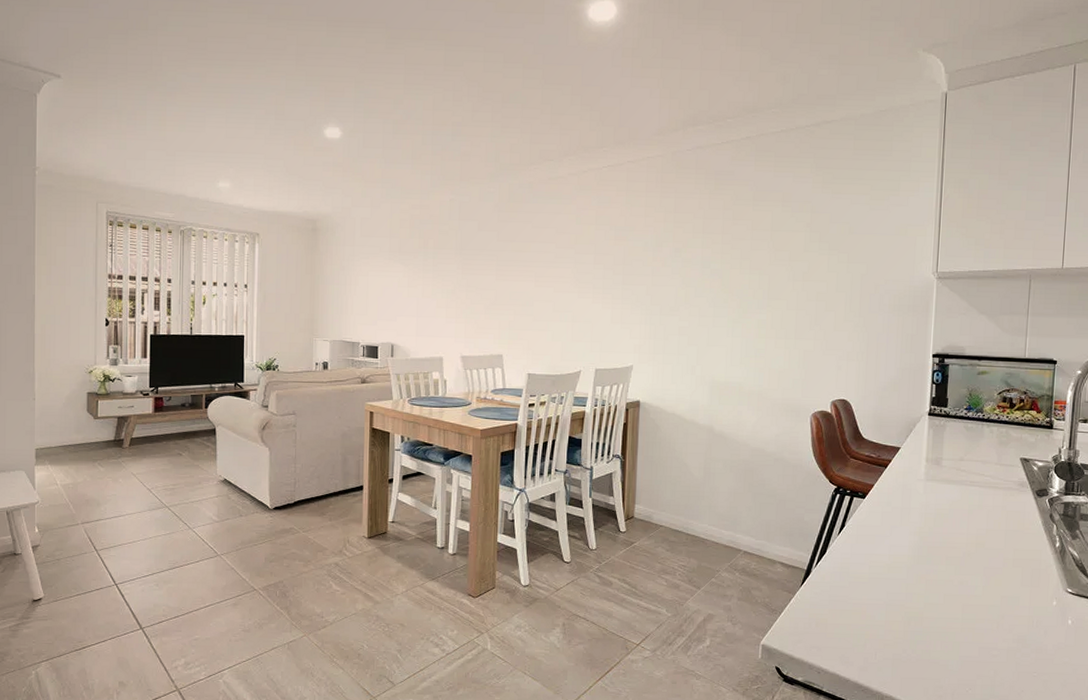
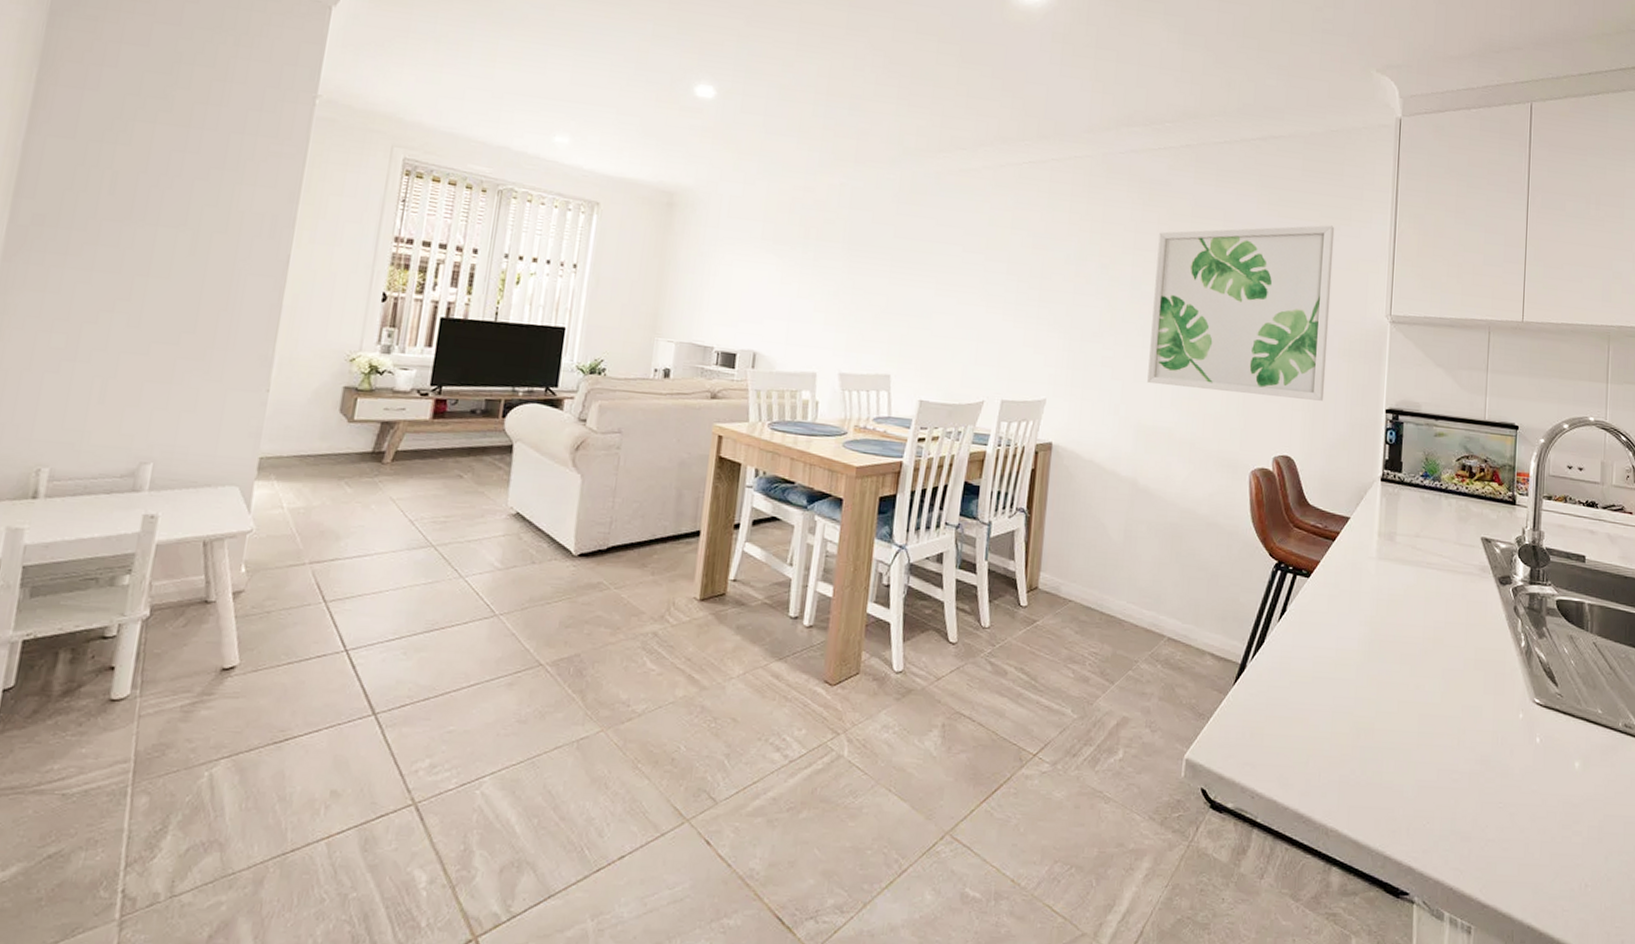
wall art: none [719,197,885,351] -> present [1147,225,1335,401]

